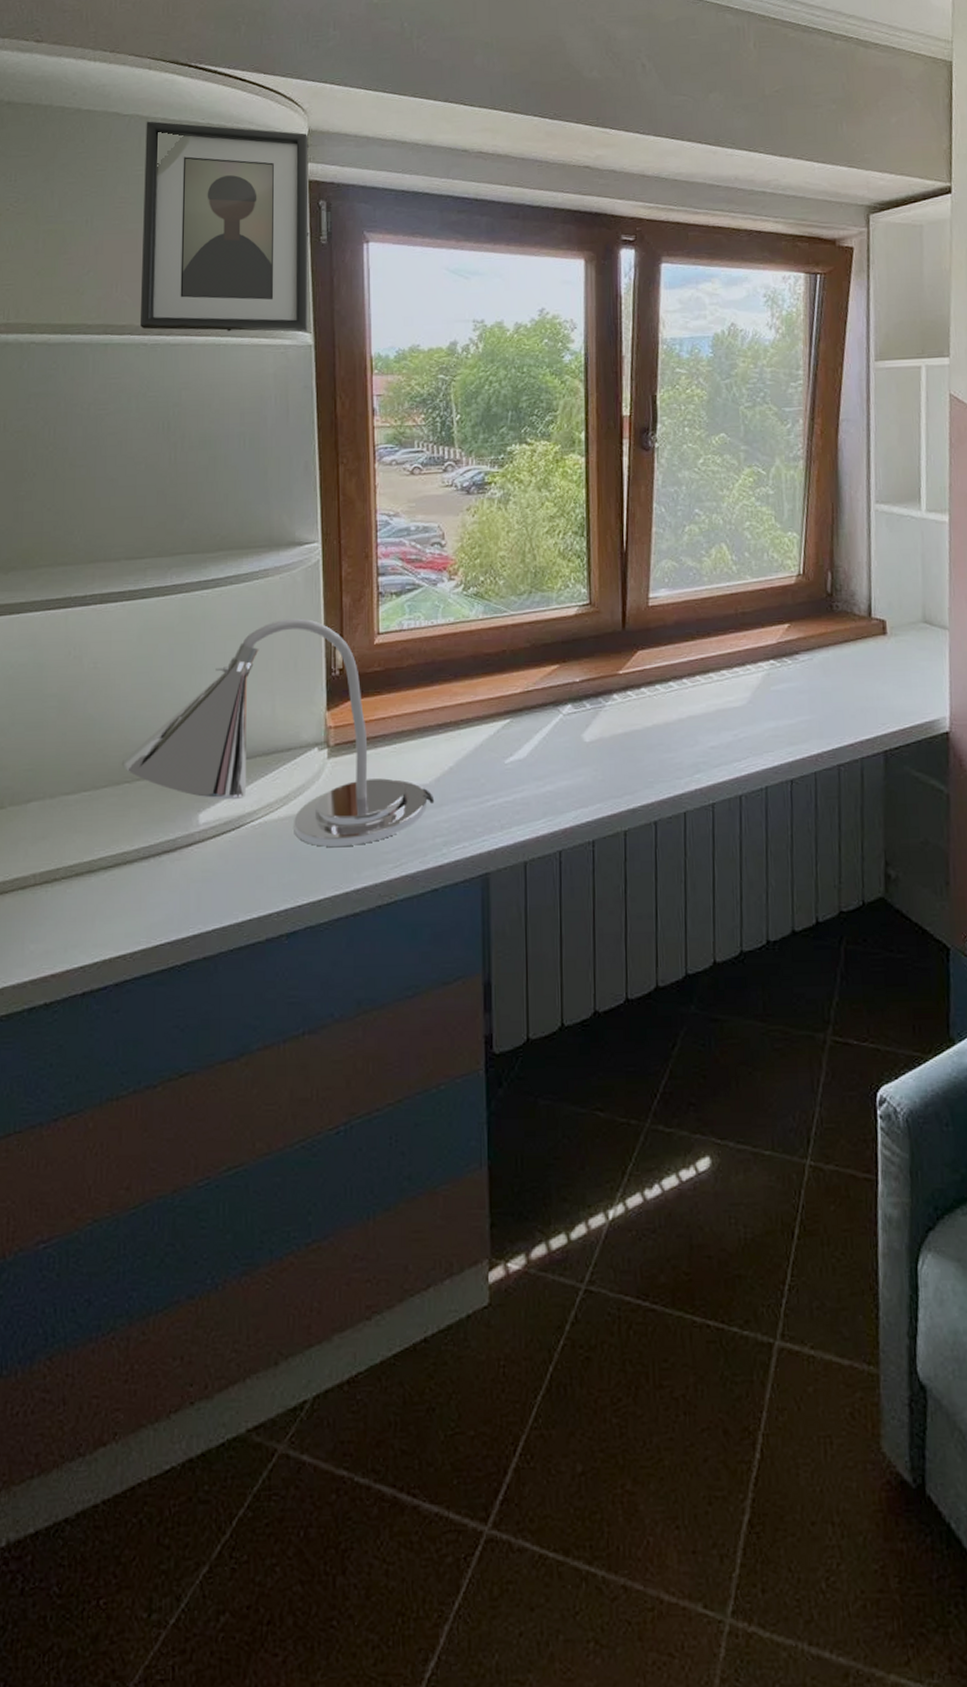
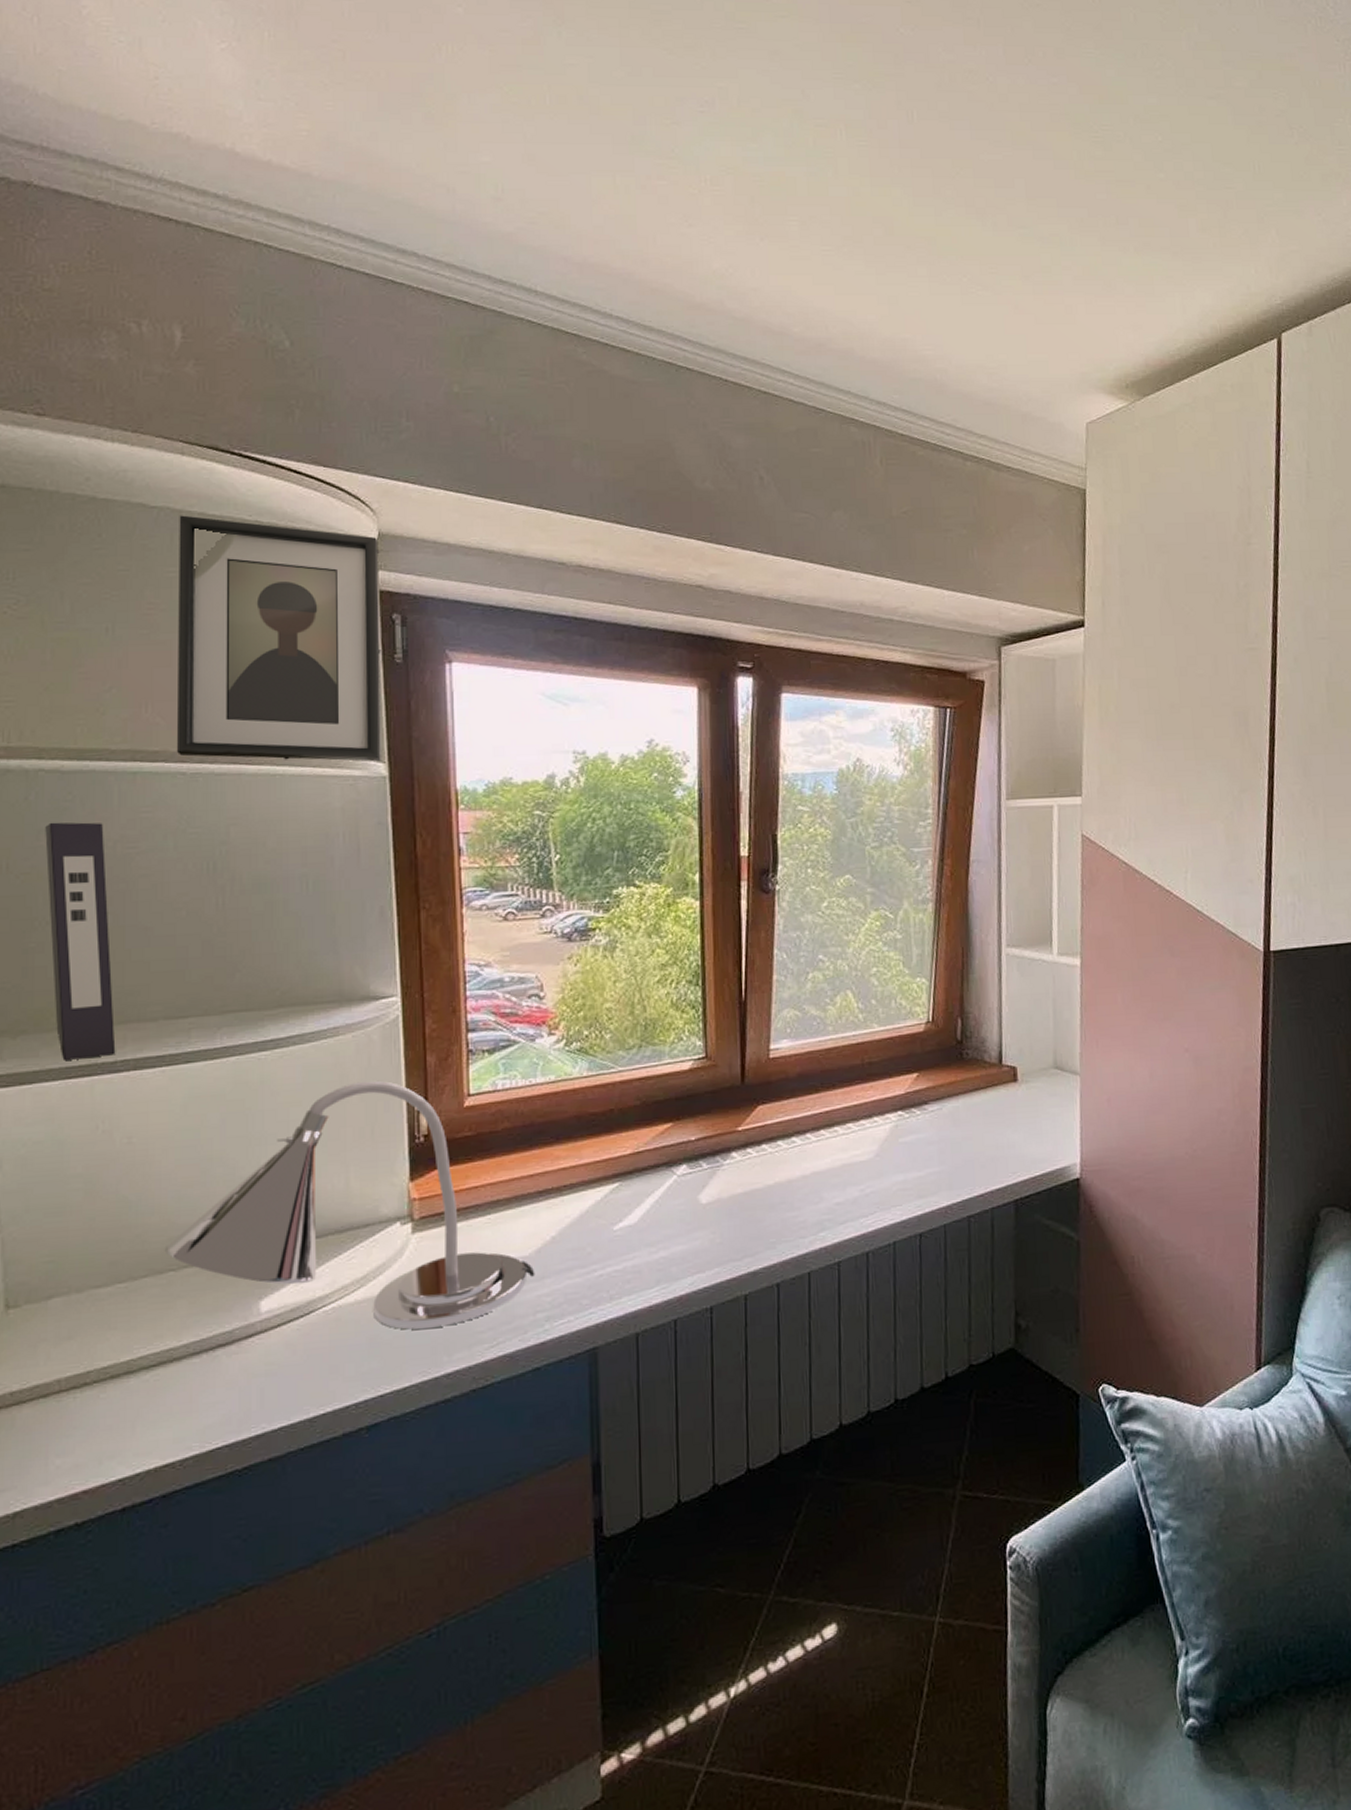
binder: none [34,387,86,594] -> present [45,822,116,1060]

